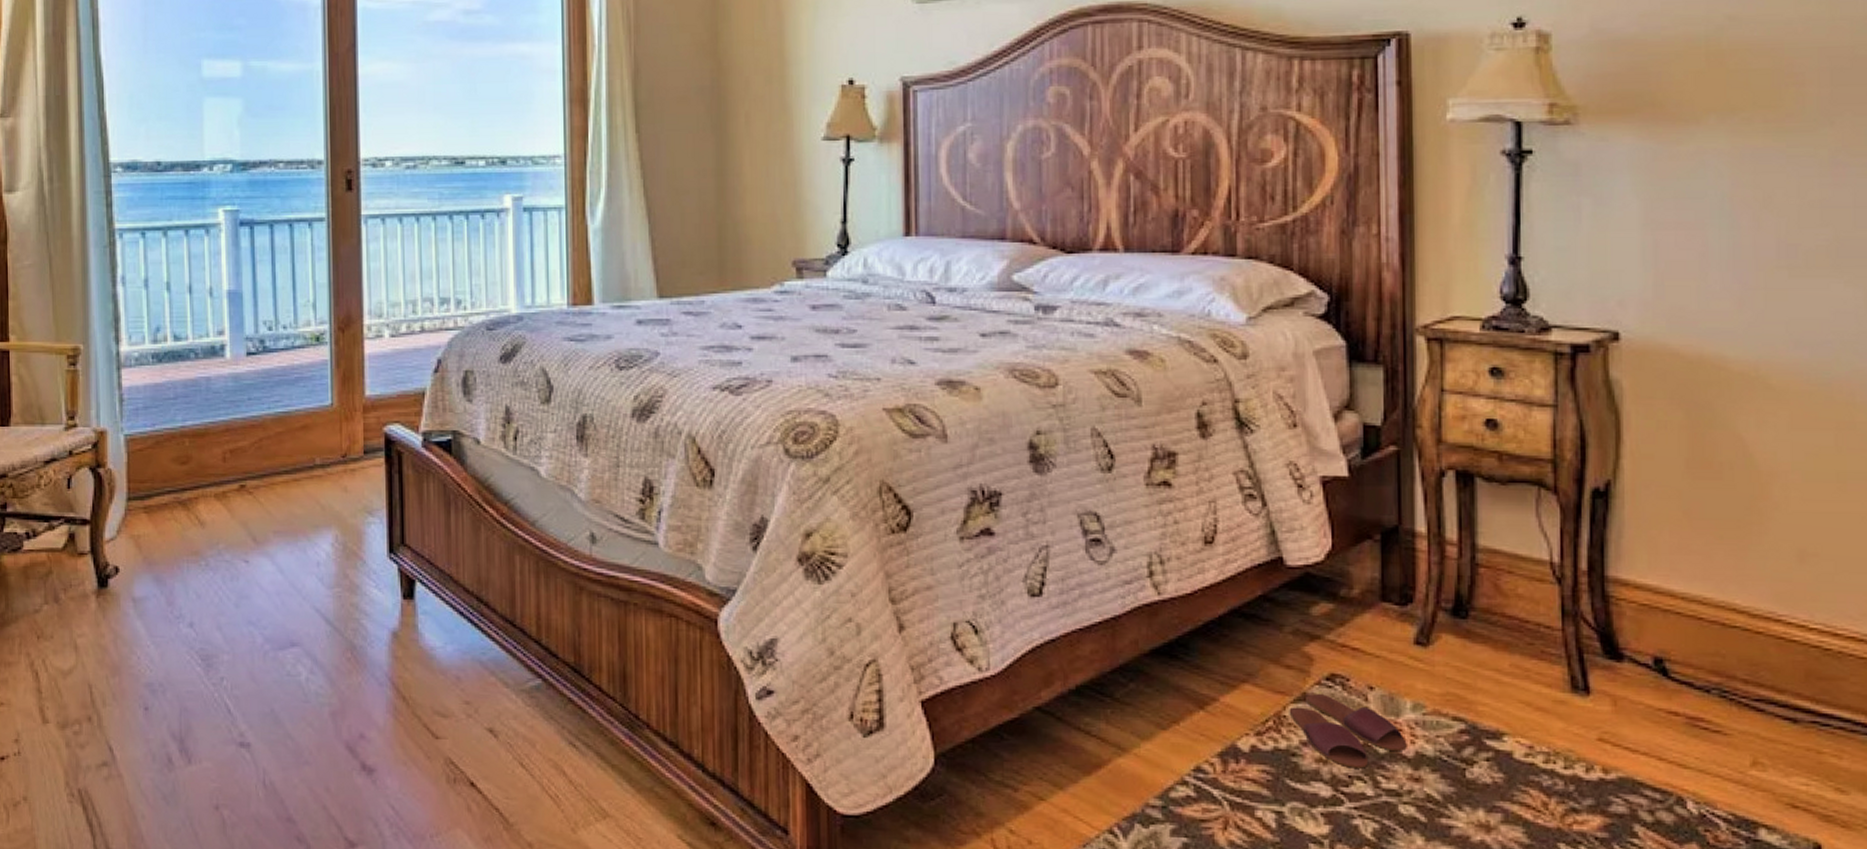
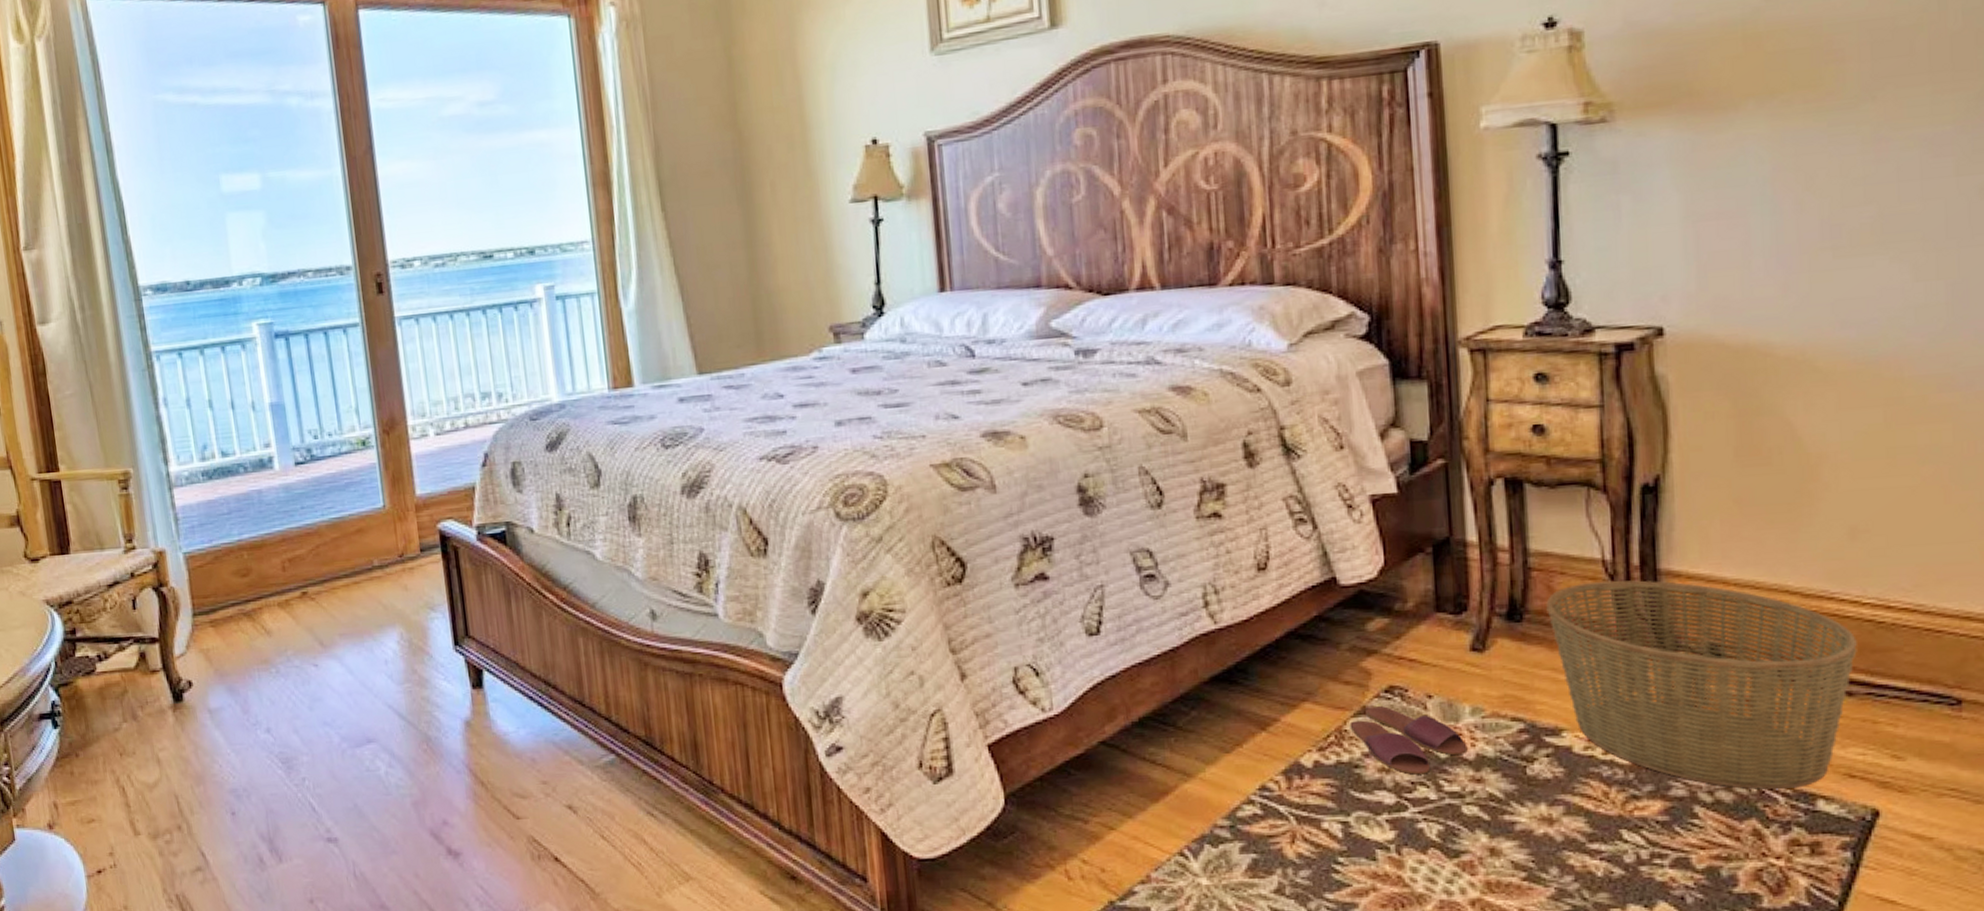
basket: none [1492,583,1803,814] -> present [1546,580,1857,790]

